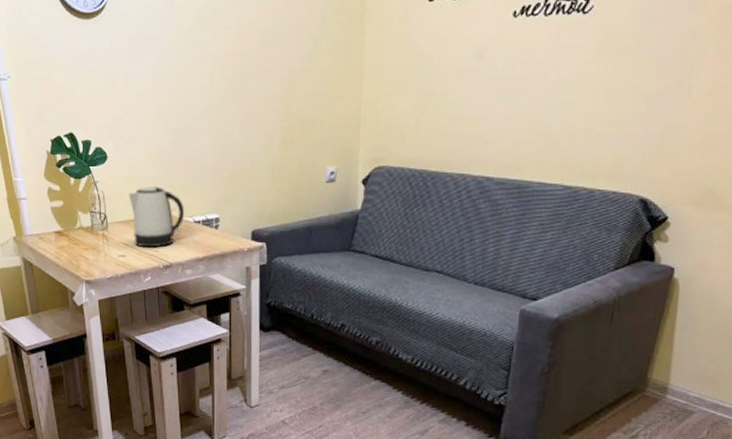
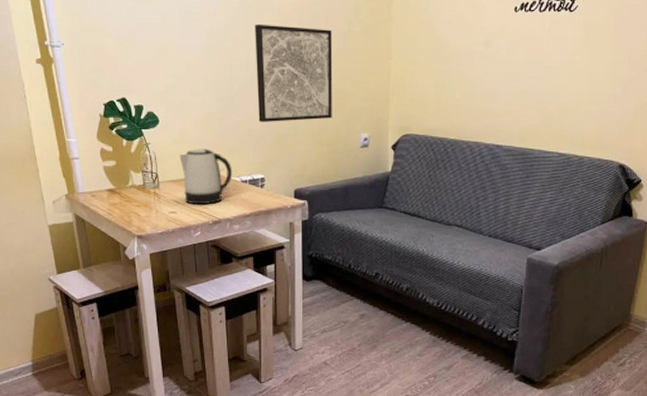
wall art: none [209,45,296,157] -> present [255,24,333,123]

